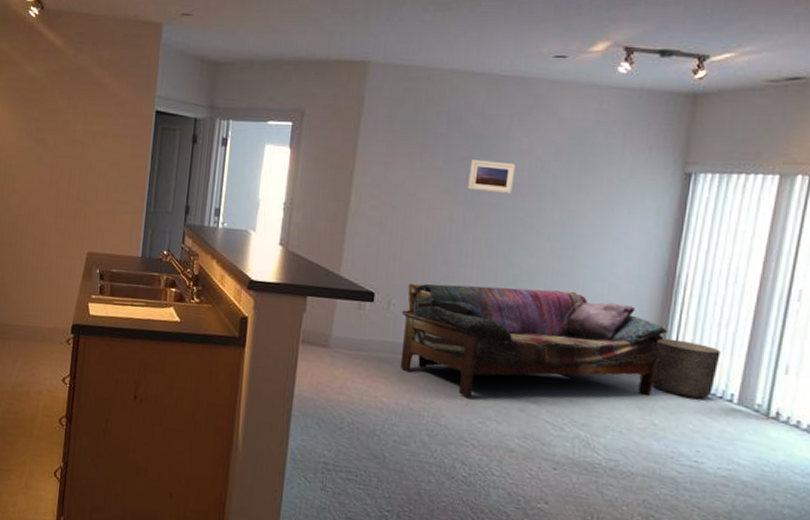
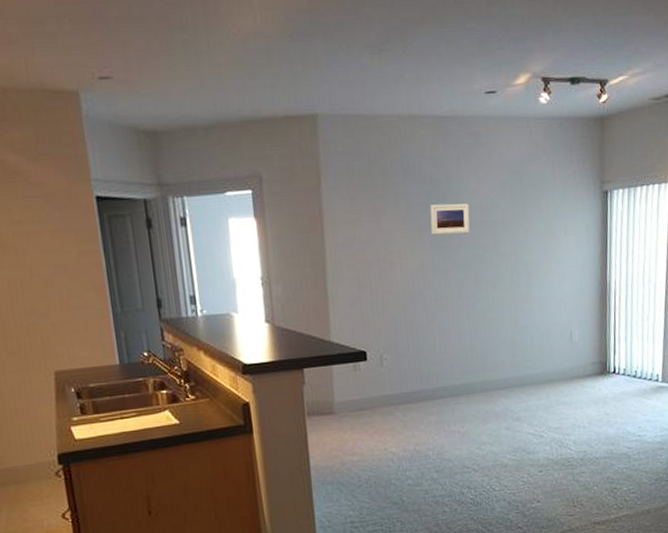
sofa: present [400,283,668,398] -> none [394,314,608,429]
planter: present [651,338,721,399] -> none [600,338,646,386]

